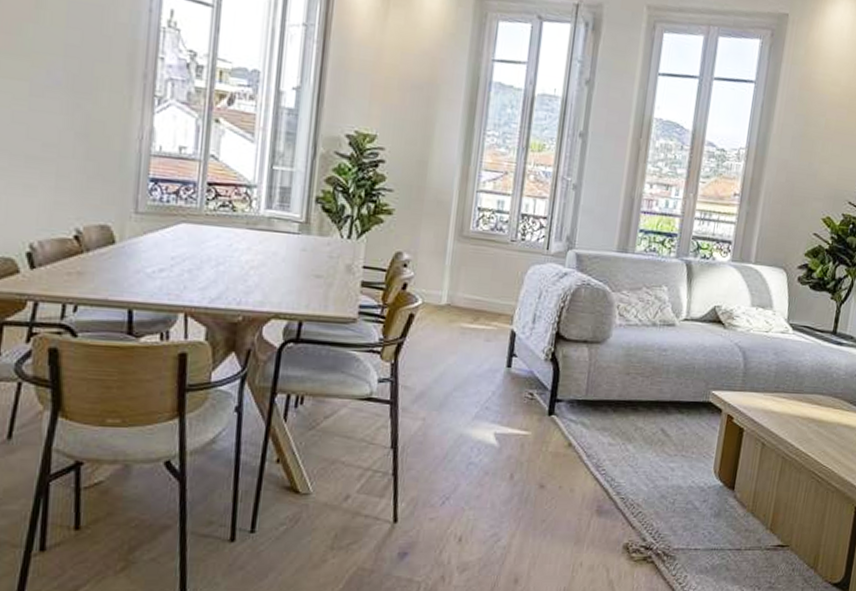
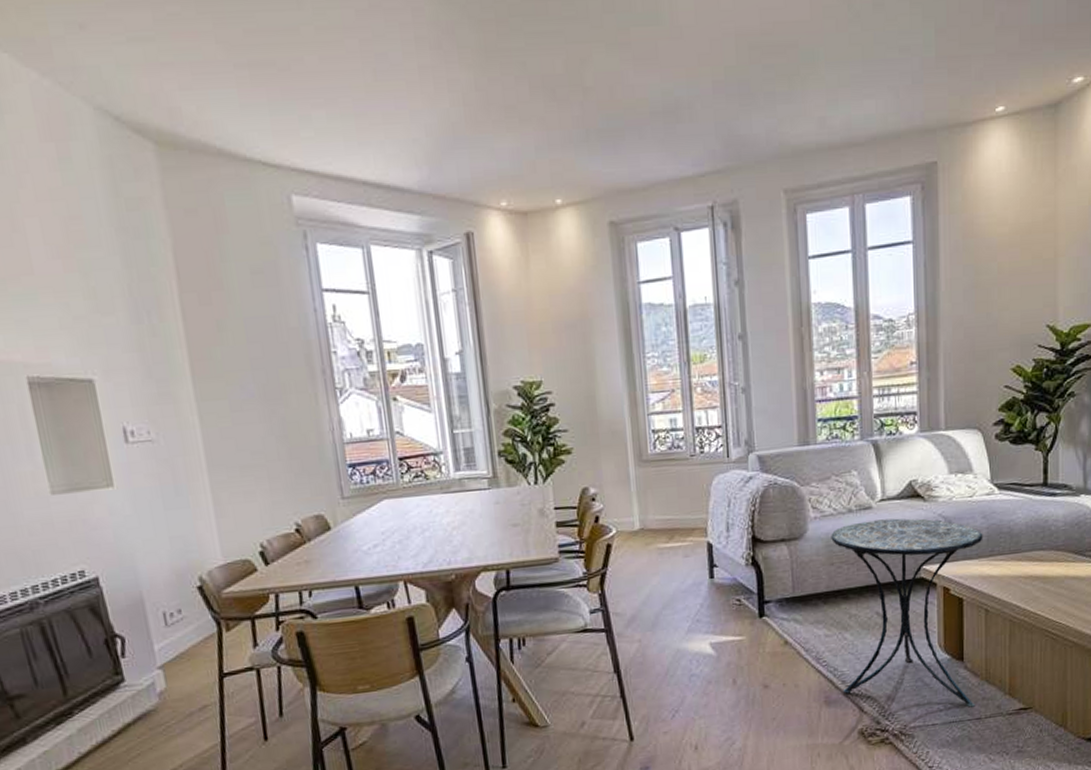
side table: none [616,337,772,537] -> present [831,518,983,708]

